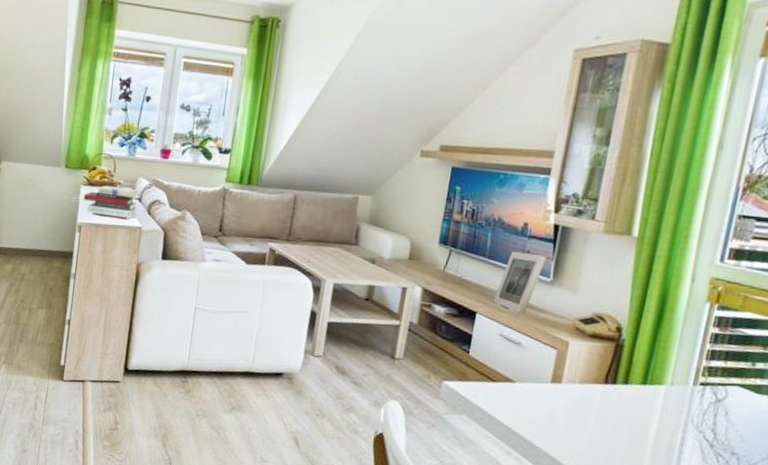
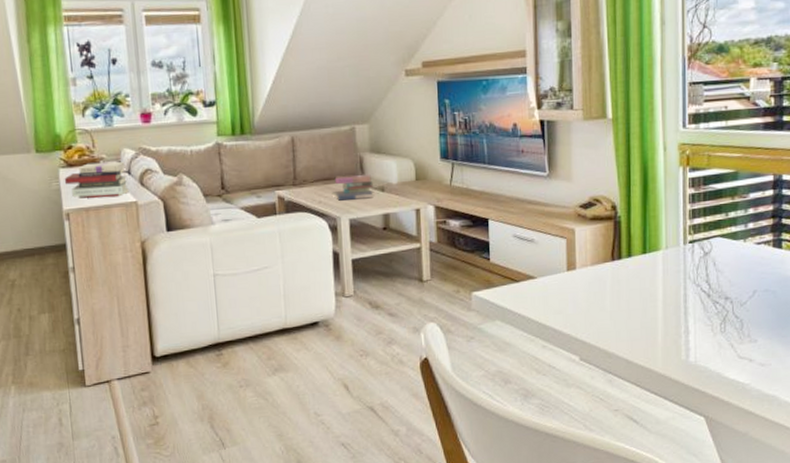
books: none [321,240,365,268] -> present [331,173,373,201]
picture frame: present [492,251,547,314] -> none [500,152,540,212]

